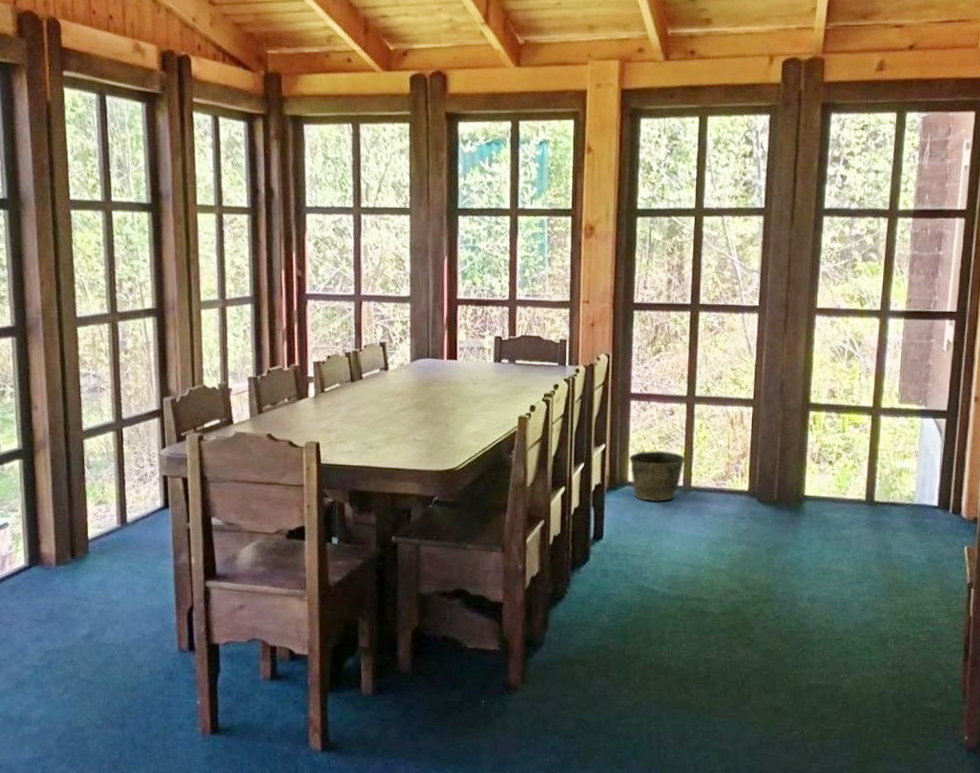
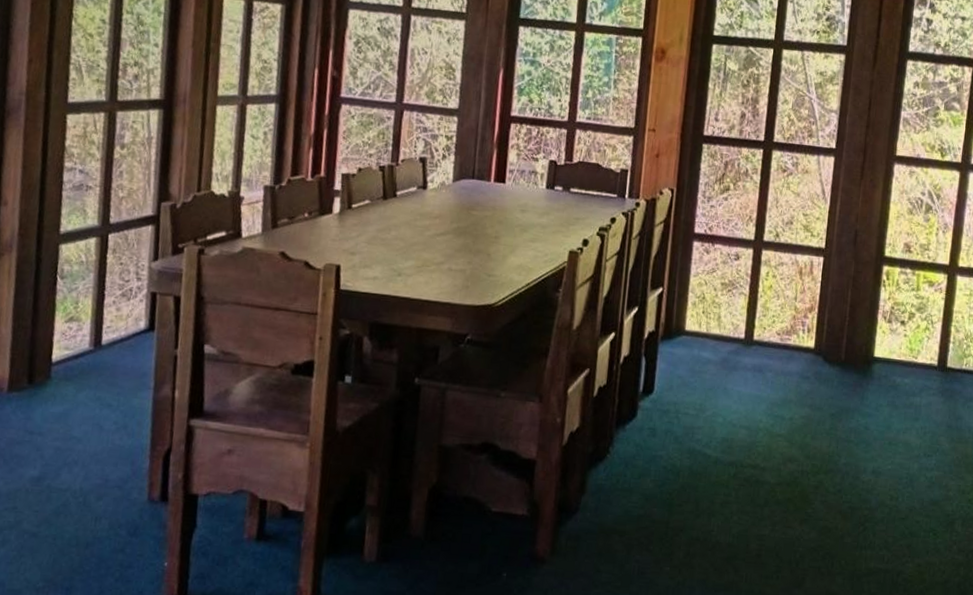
bucket: present [628,450,686,502] -> none [687,297,749,355]

